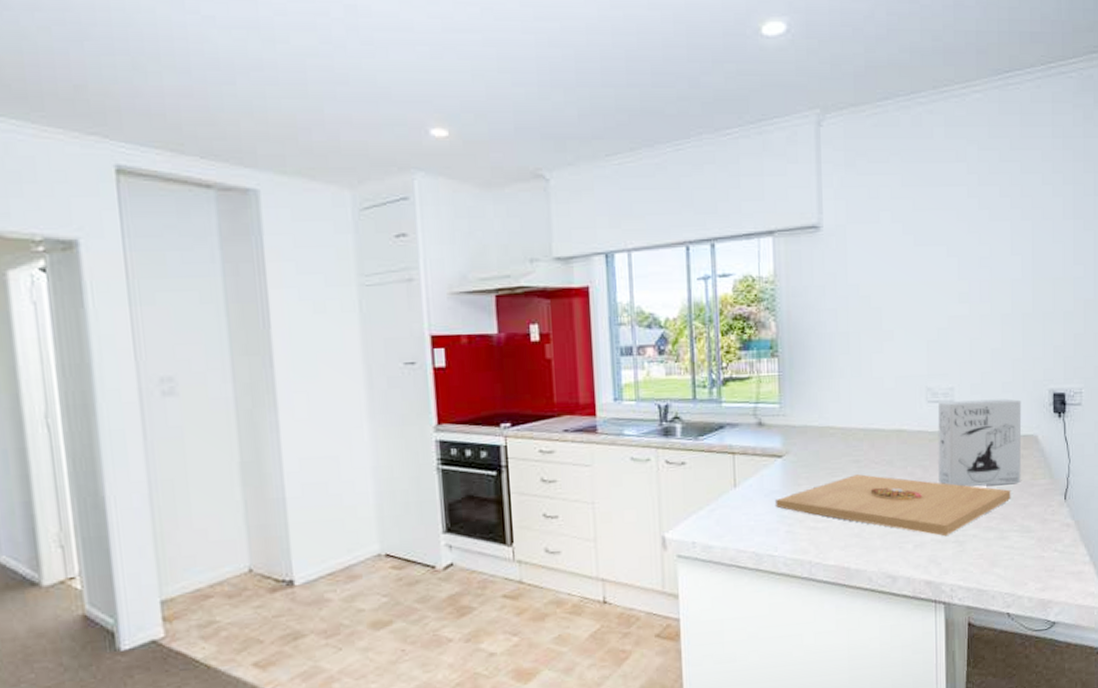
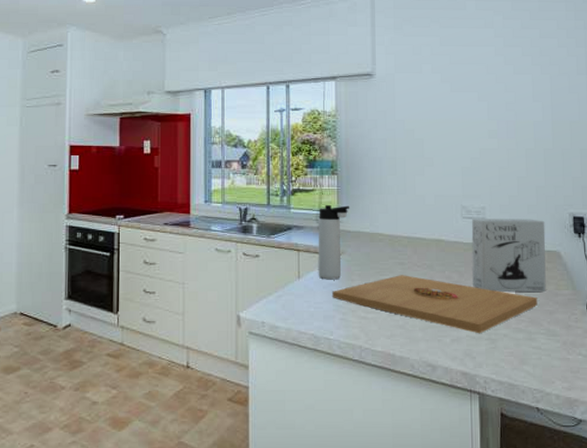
thermos bottle: none [756,394,795,487] -> present [318,204,350,280]

